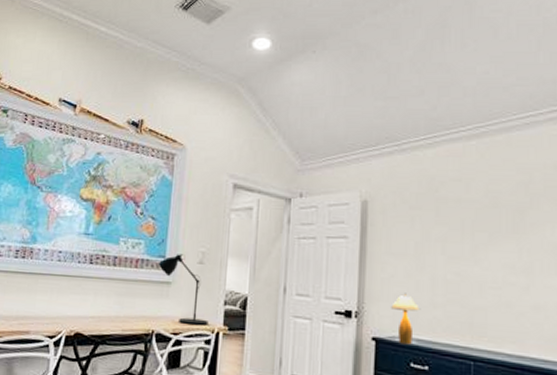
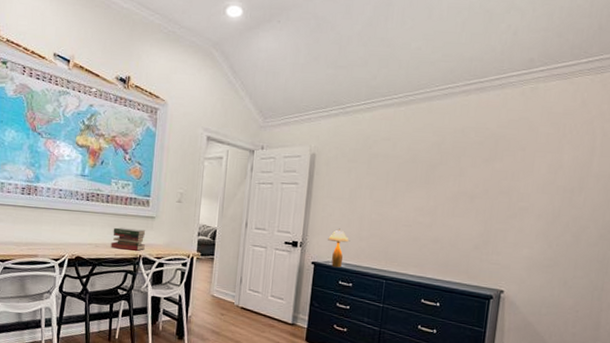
books: none [117,295,160,325] -> present [111,226,146,251]
desk lamp: present [158,254,209,326] -> none [144,194,185,252]

